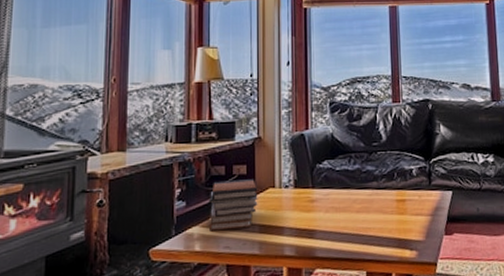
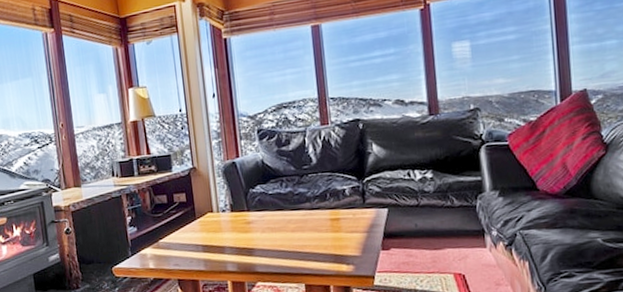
book stack: present [208,179,258,231] -> none [156,205,199,252]

